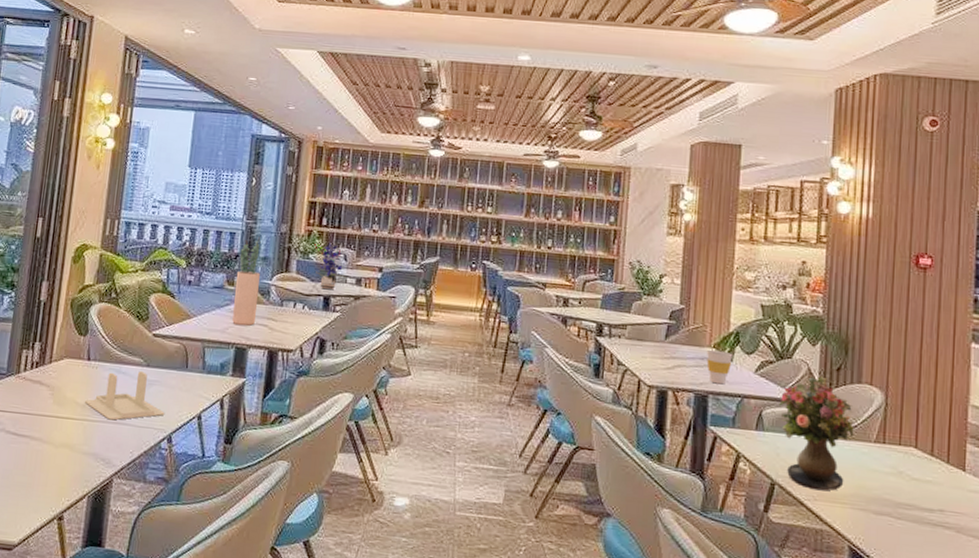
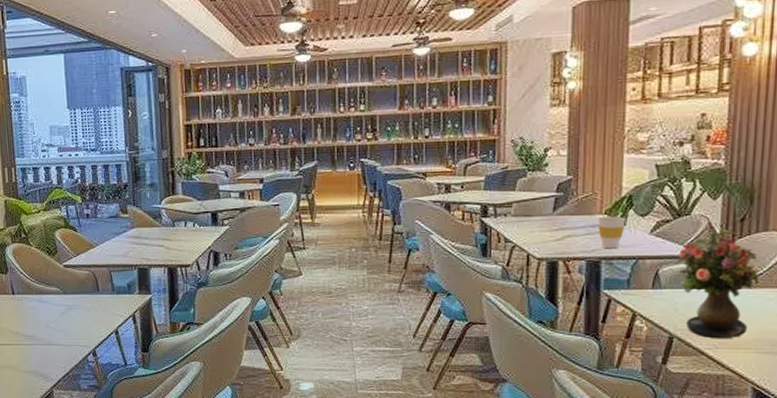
napkin holder: present [85,371,165,421] -> none [17,299,87,342]
vase: present [232,236,261,326] -> none [128,165,152,249]
flower arrangement: present [314,243,347,290] -> none [196,162,231,206]

